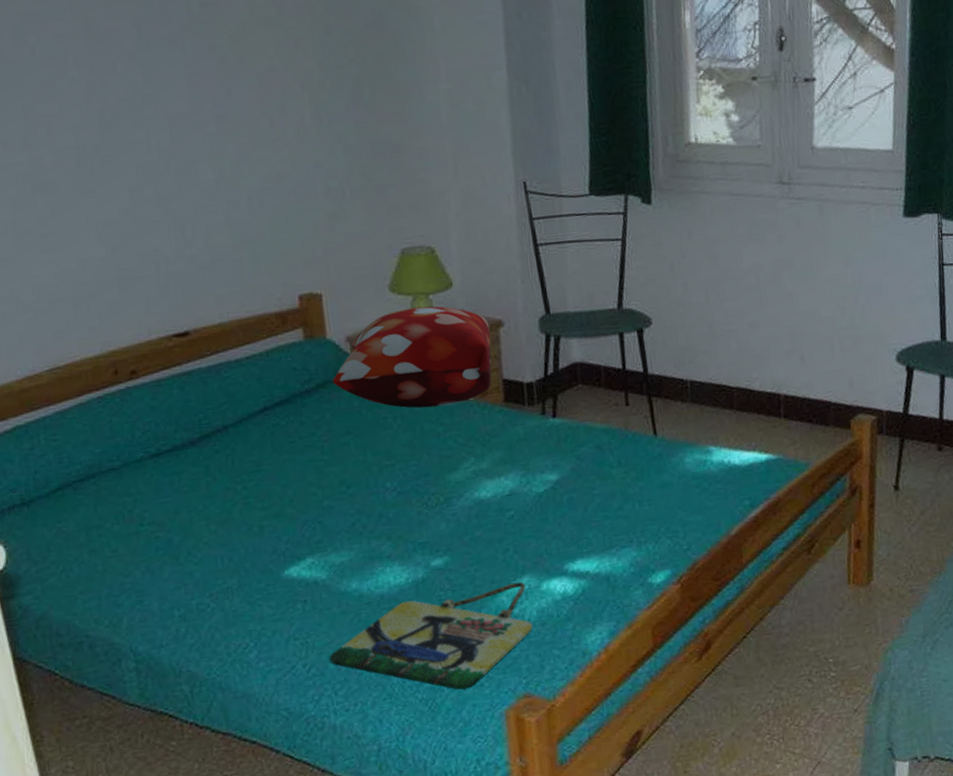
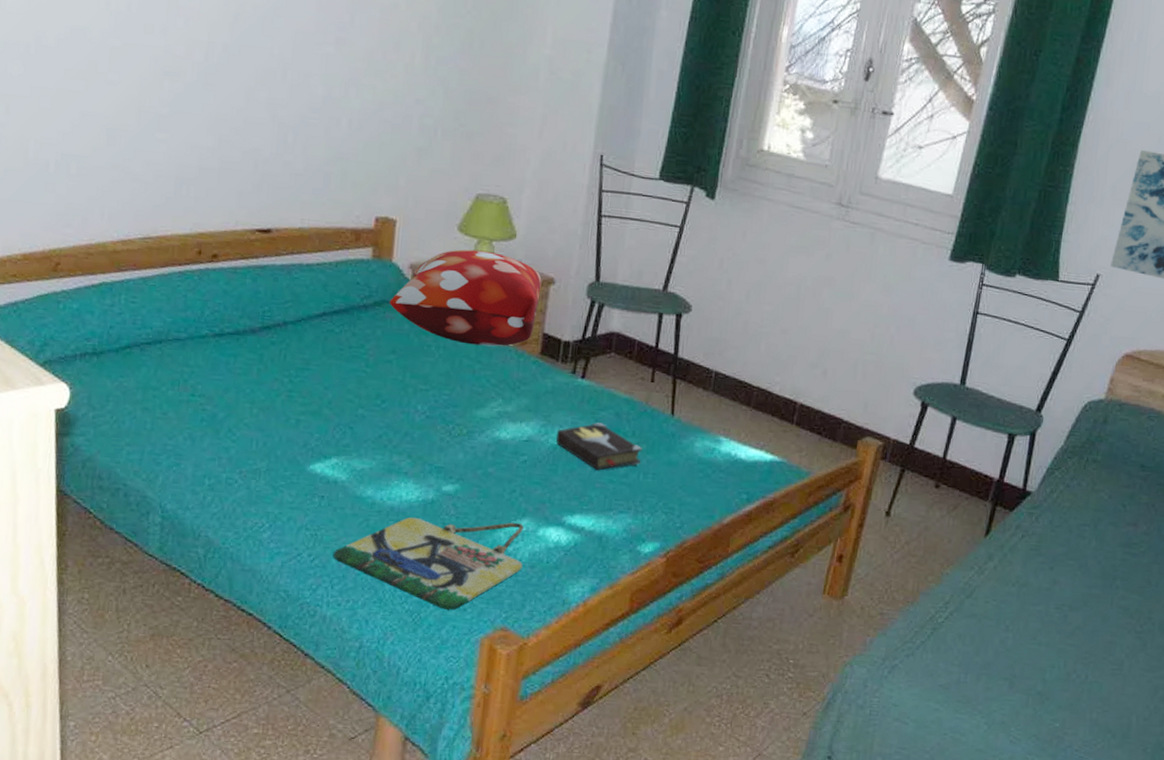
hardback book: none [539,459,633,509] -> present [556,423,643,470]

